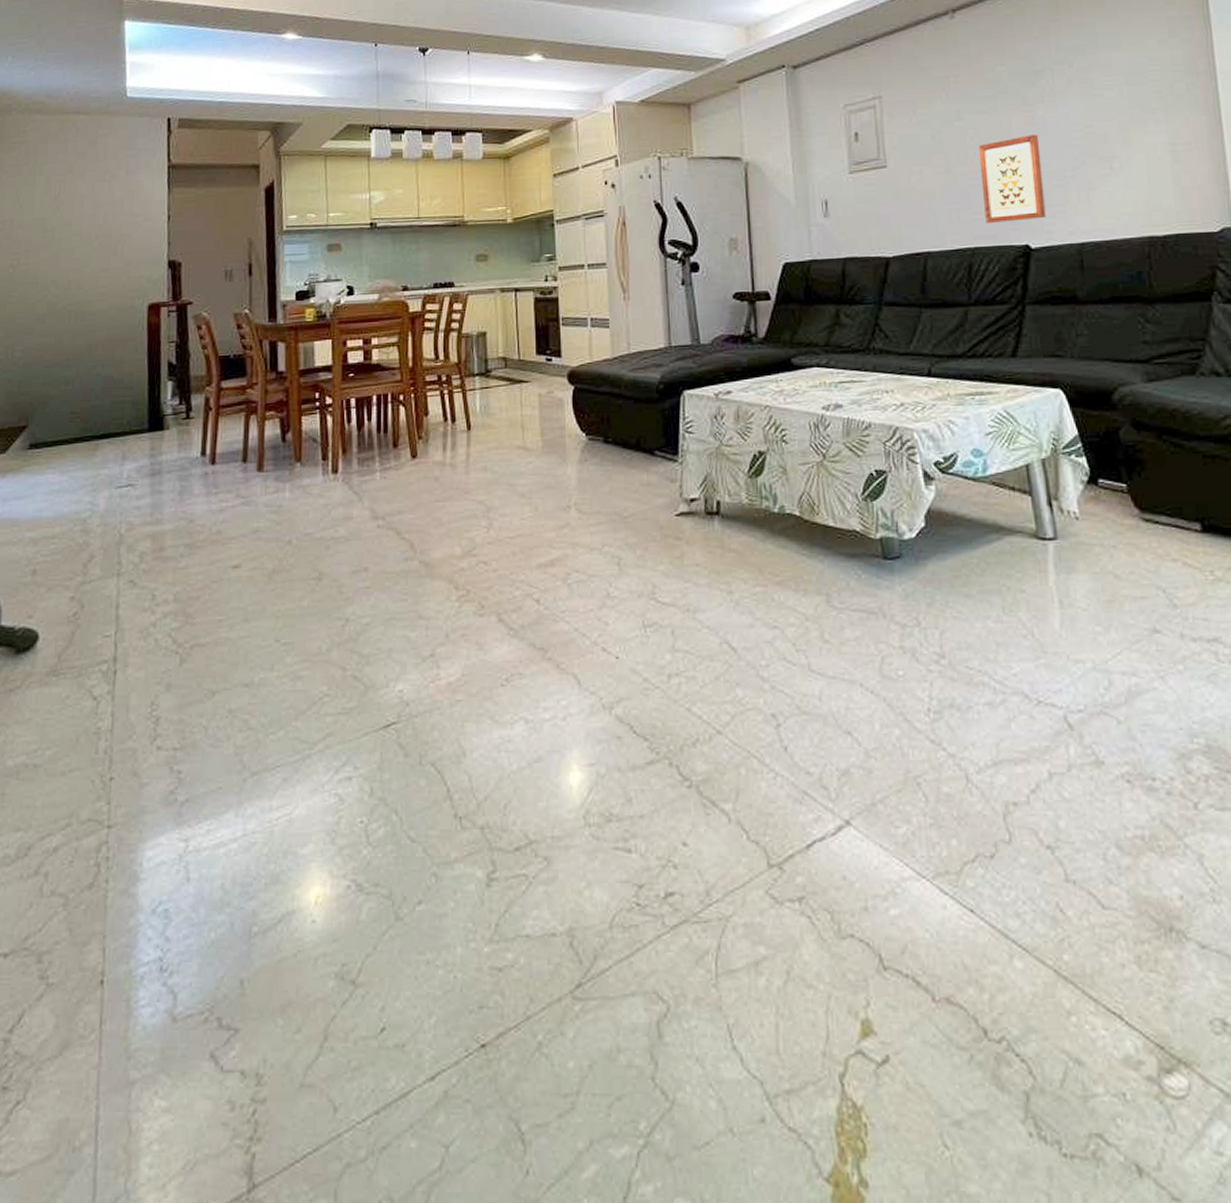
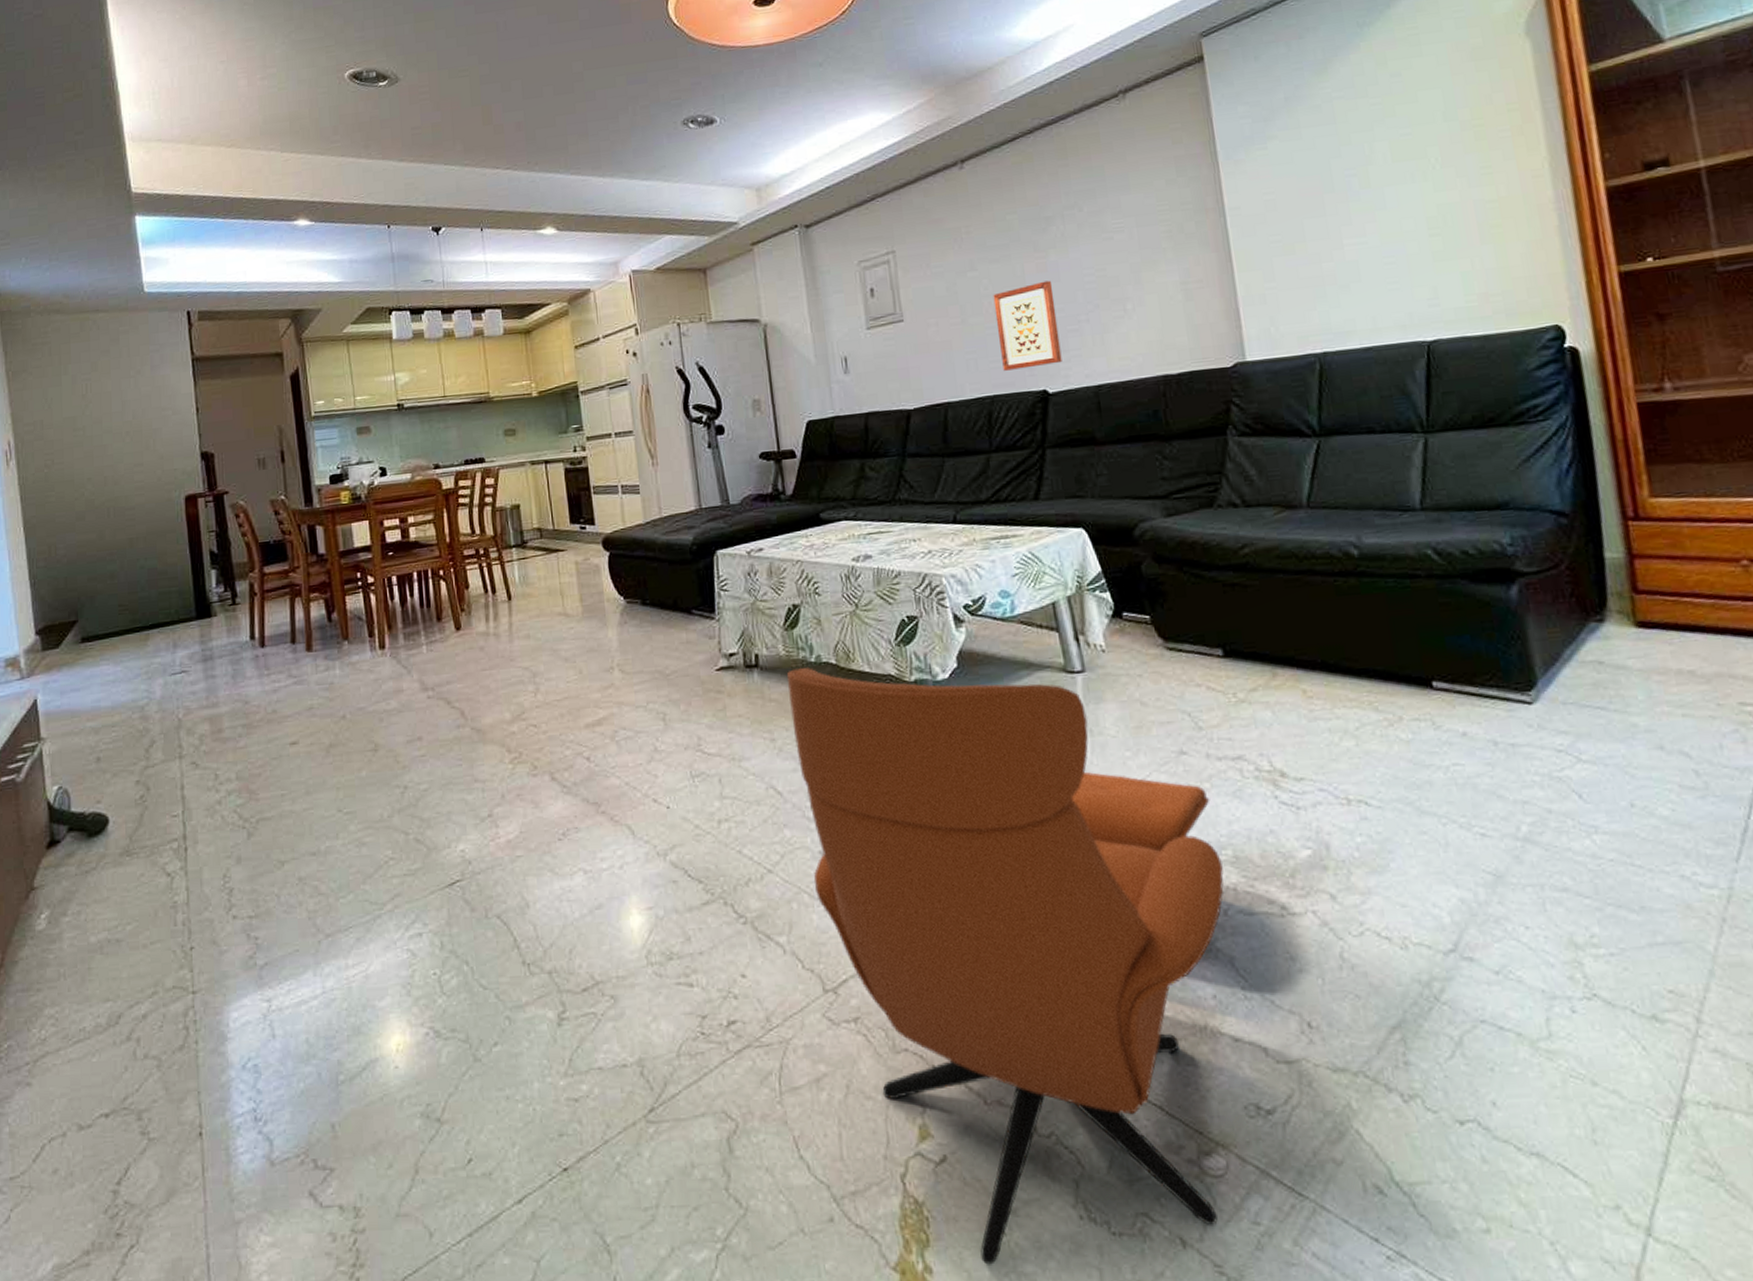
armchair: none [749,517,1195,1182] -> present [787,667,1224,1265]

